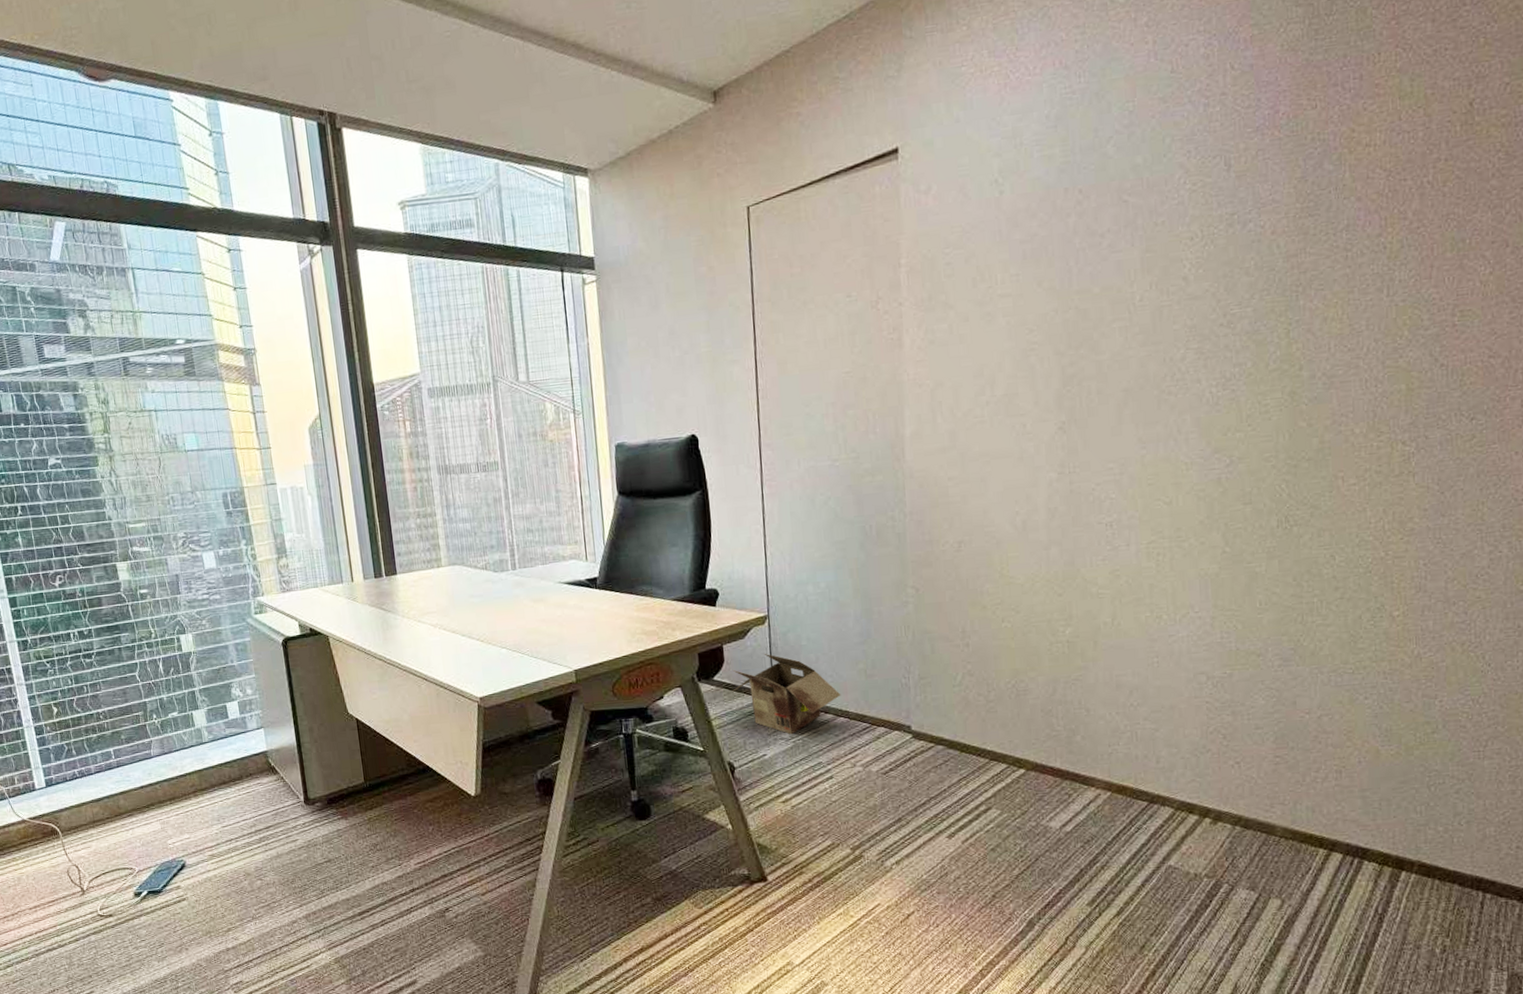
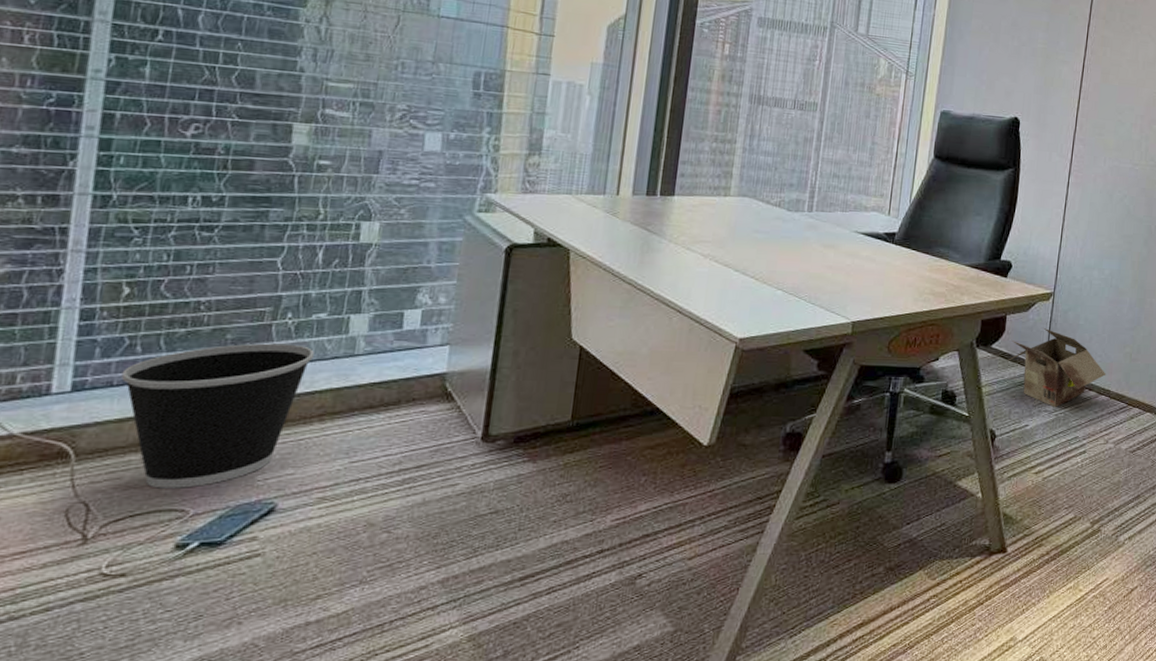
wastebasket: none [70,738,178,853] -> present [121,343,314,489]

